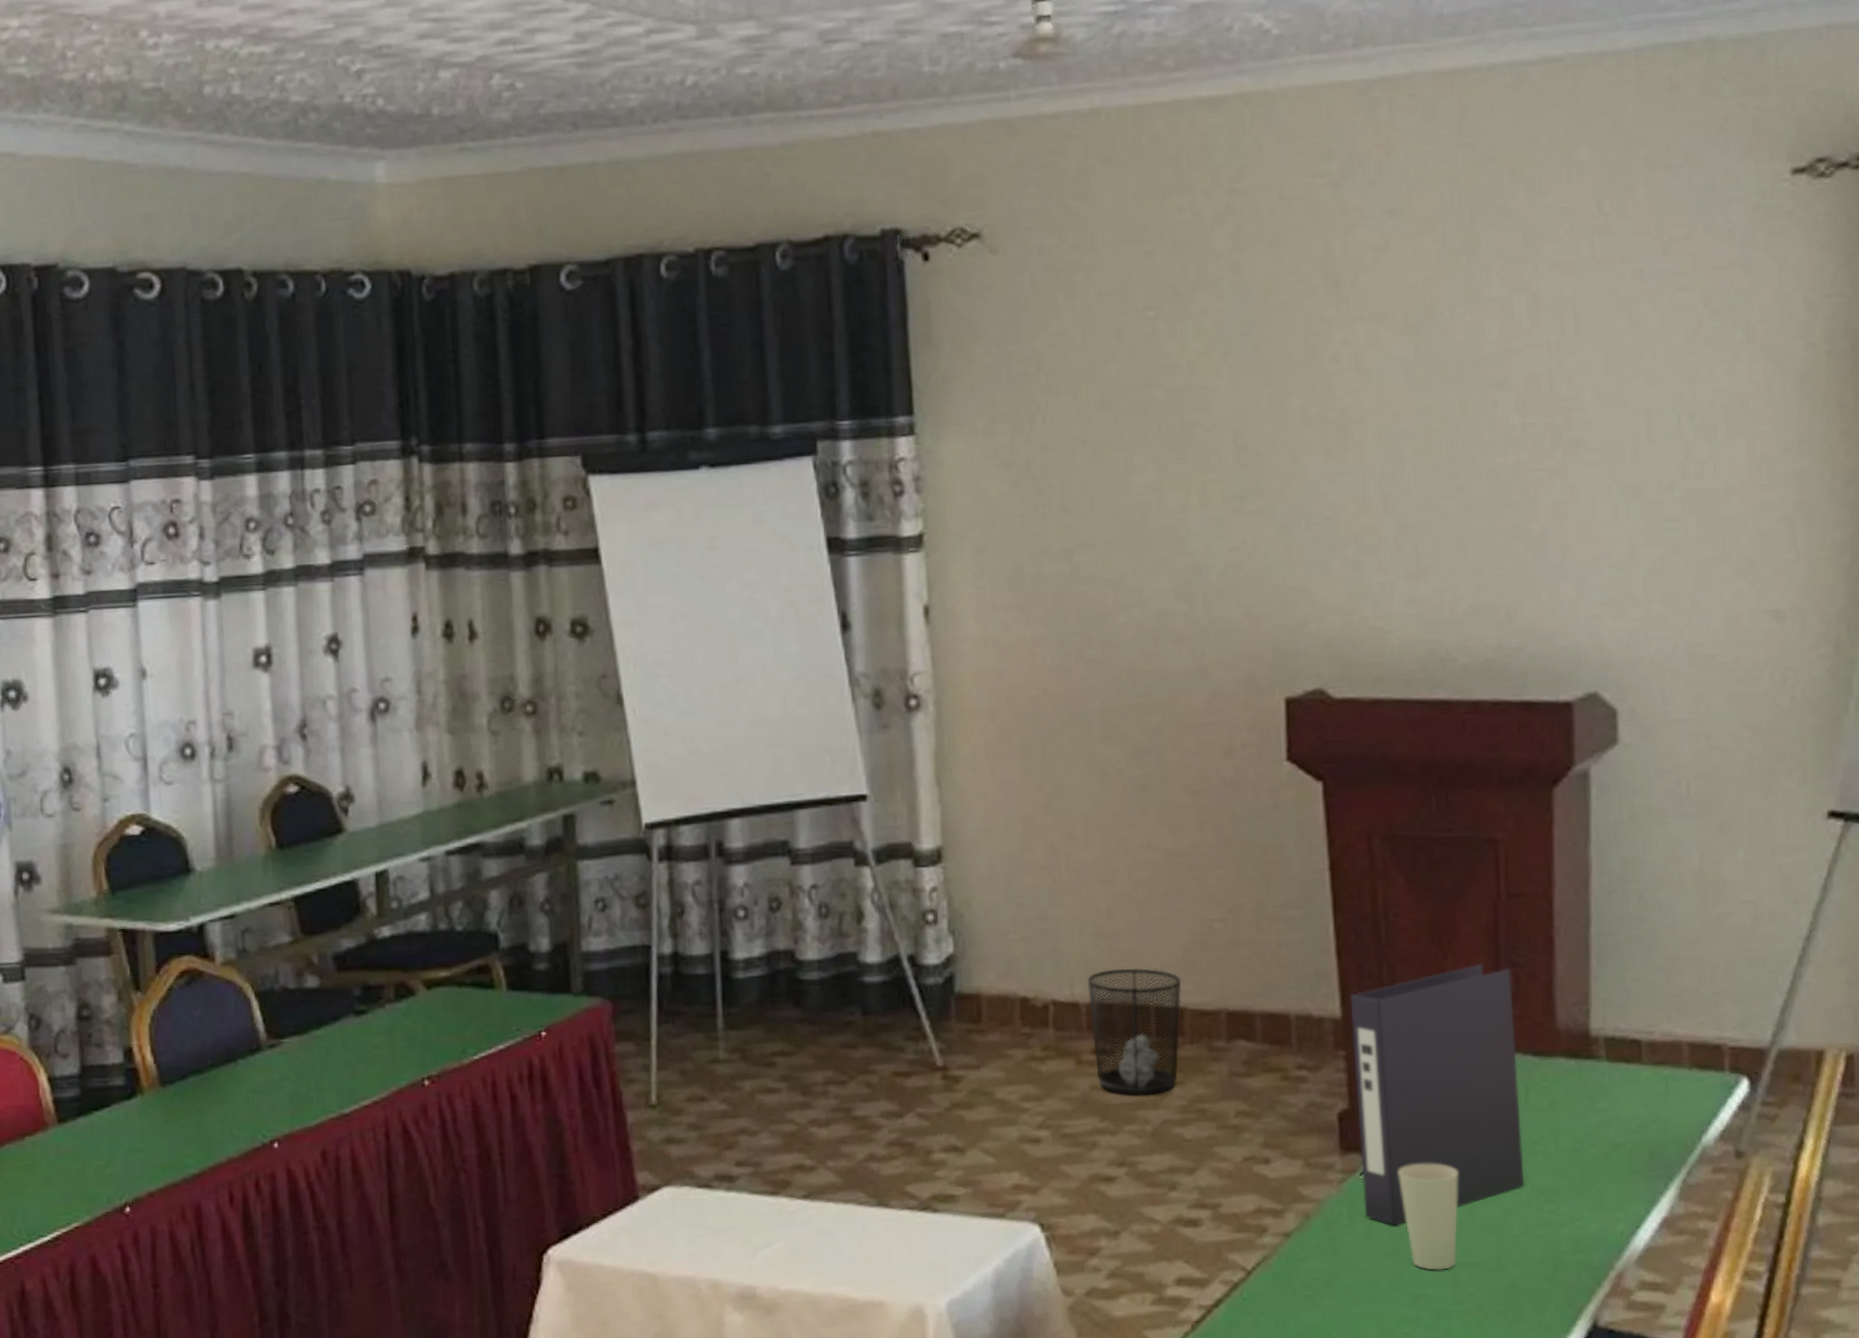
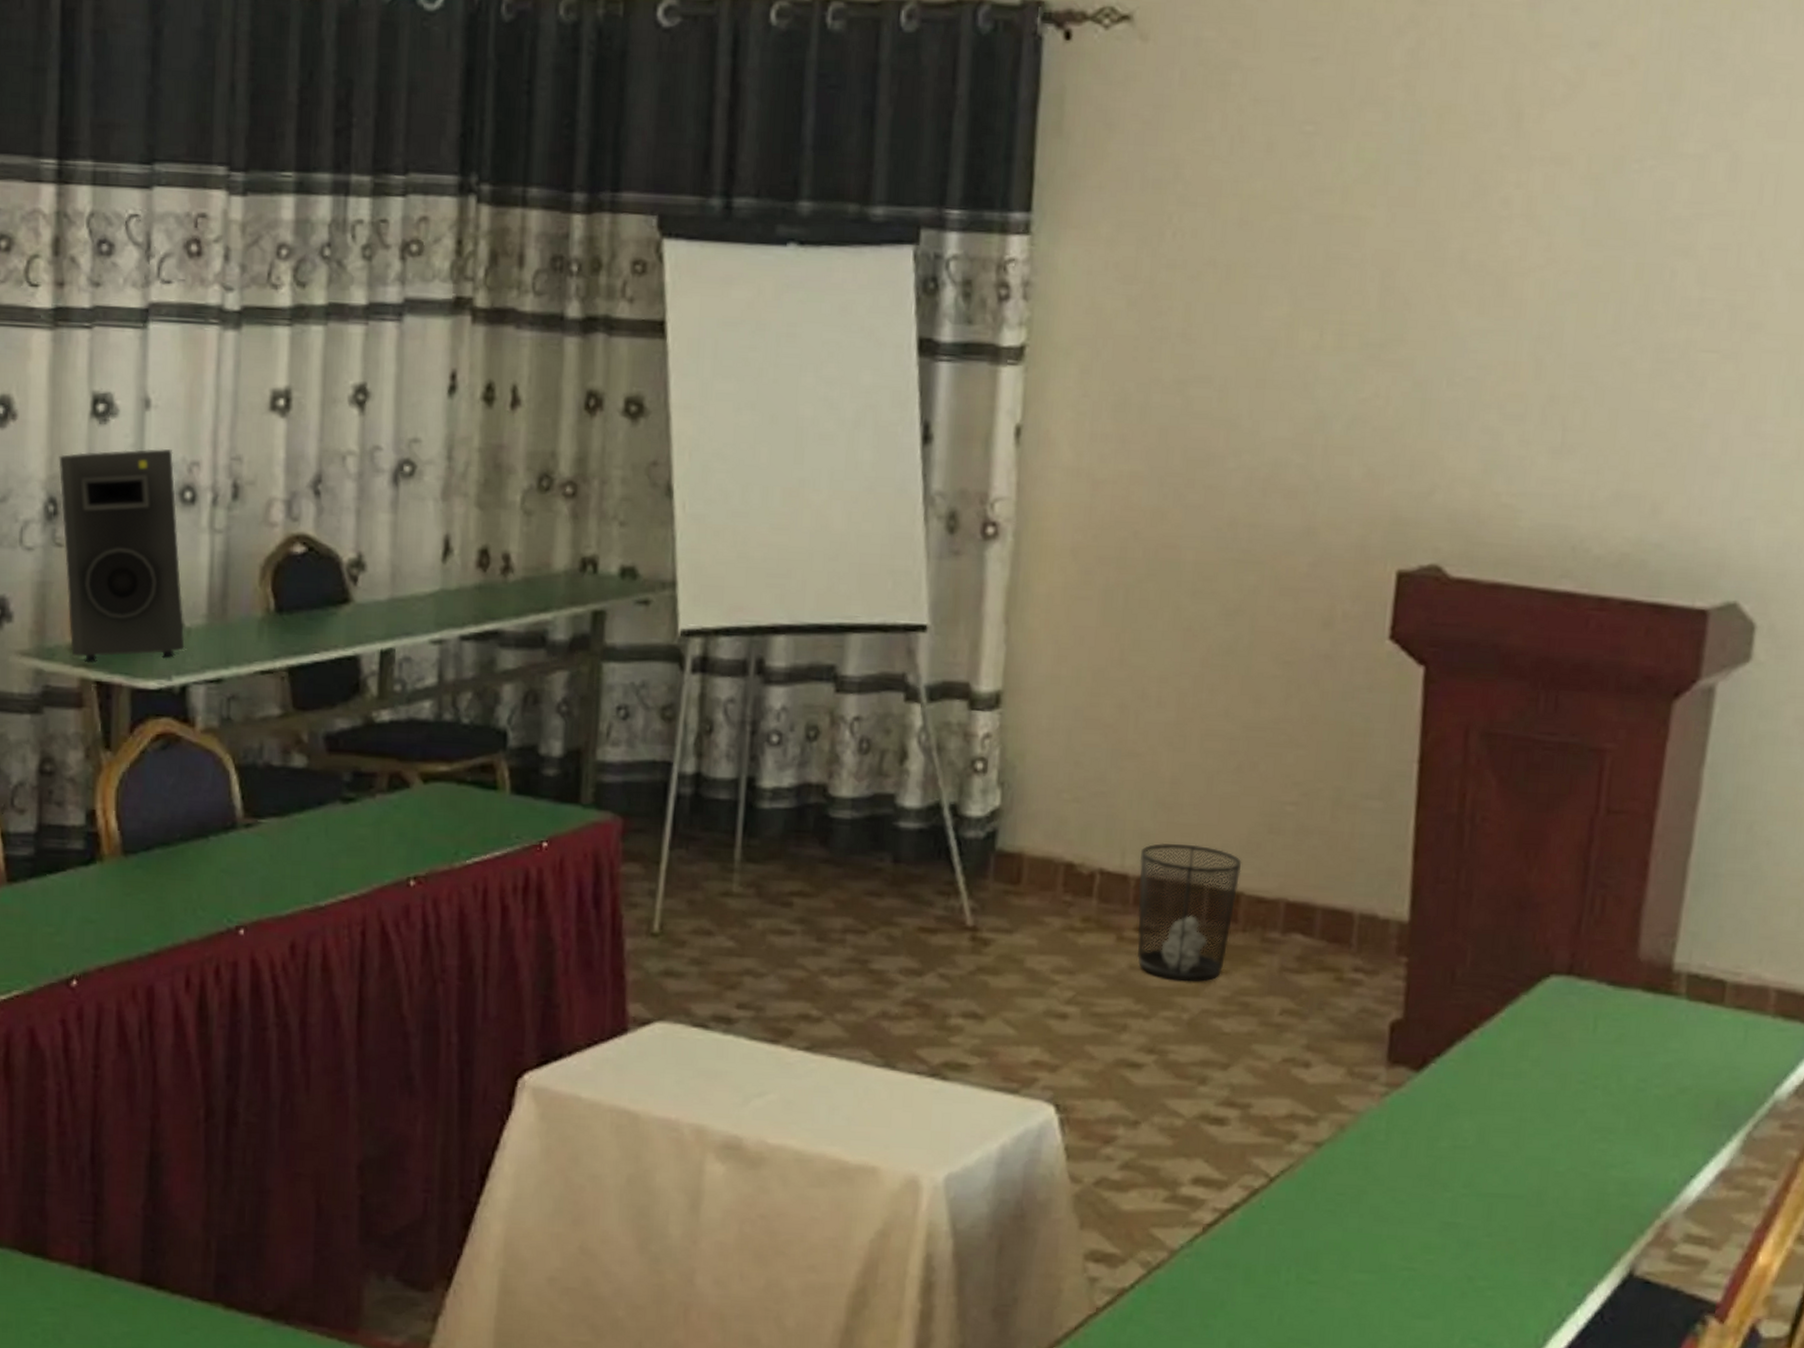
speaker: none [69,712,198,911] -> present [58,449,185,661]
binder: present [1350,964,1525,1226] -> none [1404,881,1598,1147]
cup: present [1398,1163,1459,1270] -> none [1445,1085,1510,1200]

